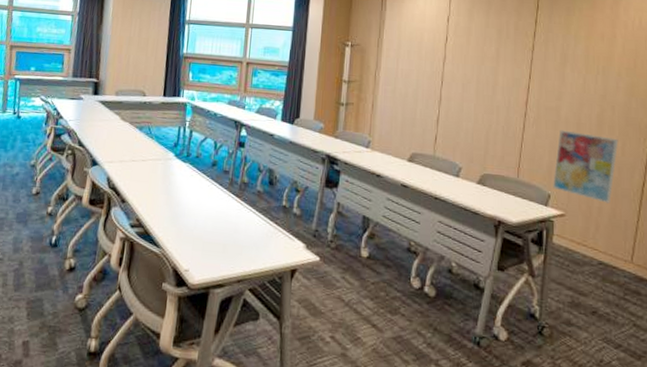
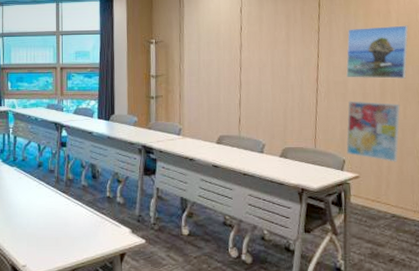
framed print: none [560,51,636,113] -> present [346,25,409,80]

